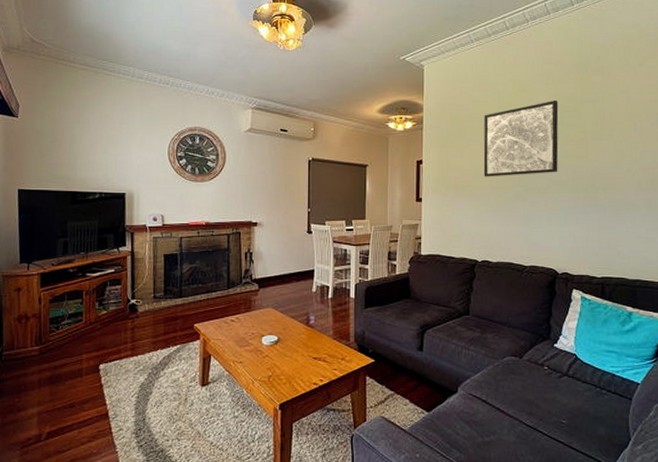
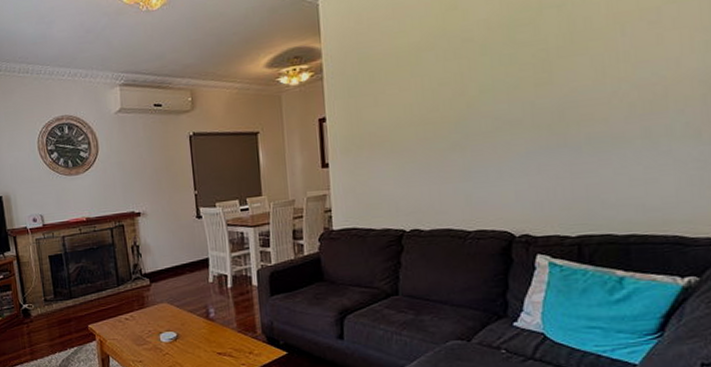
wall art: present [483,100,559,177] -> none [401,13,509,128]

